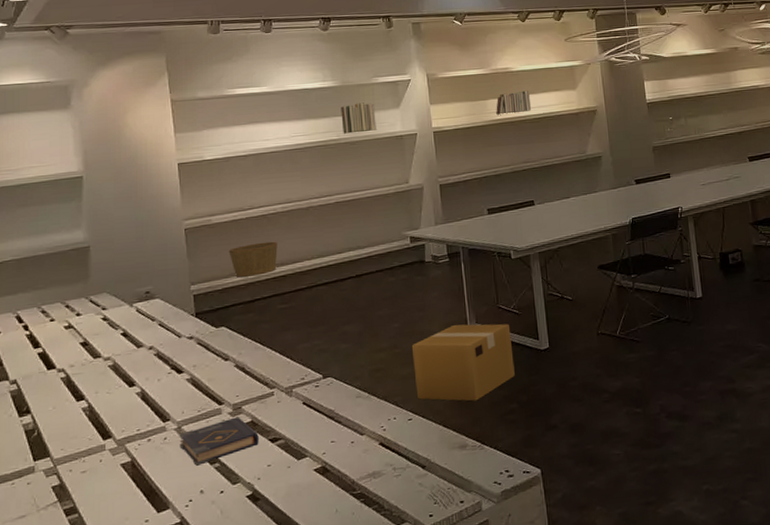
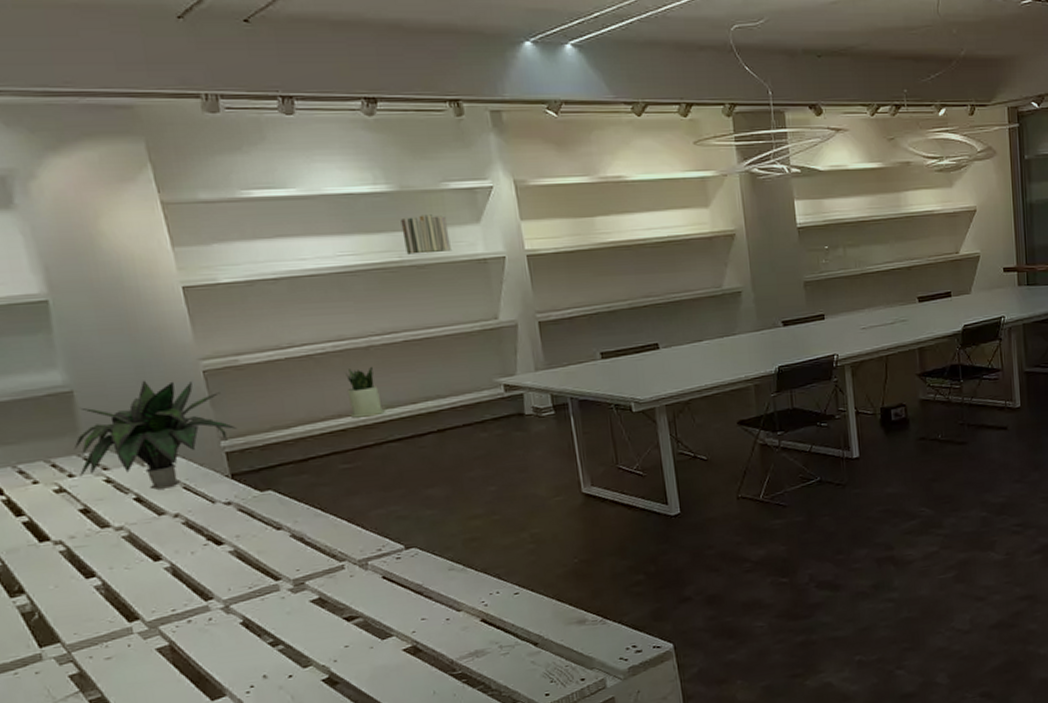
potted plant: none [84,237,204,326] -> present [74,380,237,490]
book: present [179,416,259,466] -> none [228,593,331,648]
basket: present [228,241,278,278] -> none [266,388,333,432]
planter: none [289,224,318,266] -> present [346,367,386,418]
cardboard box: present [411,323,515,402] -> none [513,486,640,573]
books: present [496,90,532,115] -> none [607,206,653,236]

